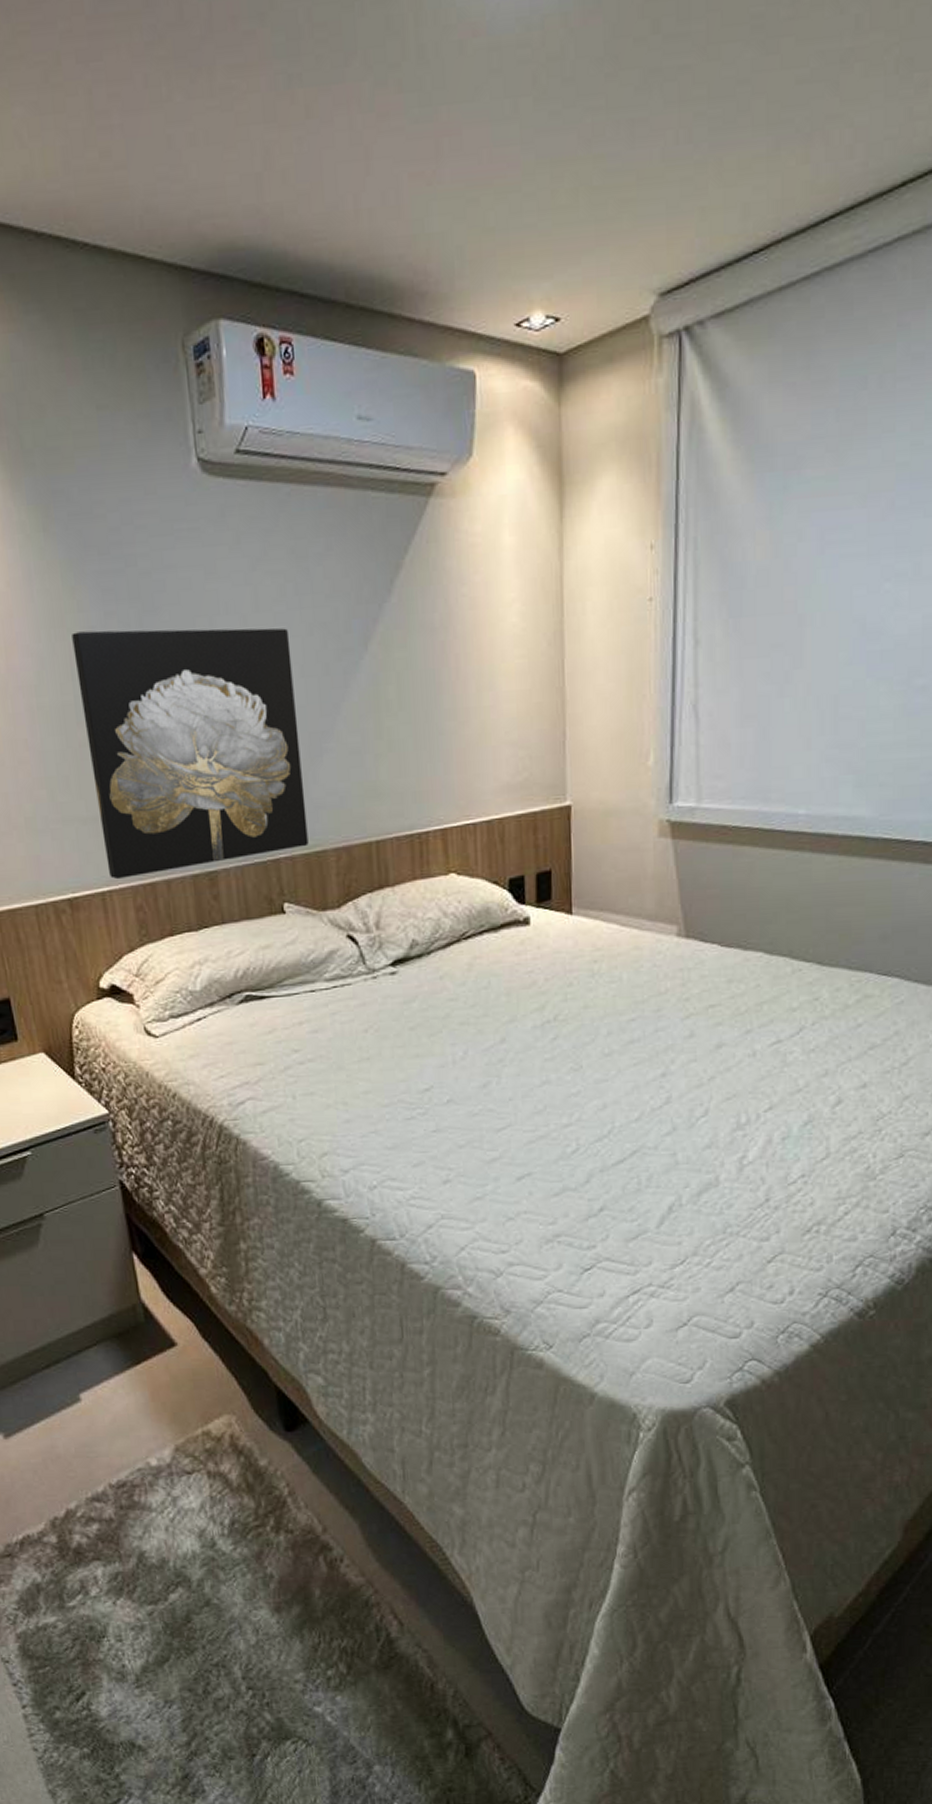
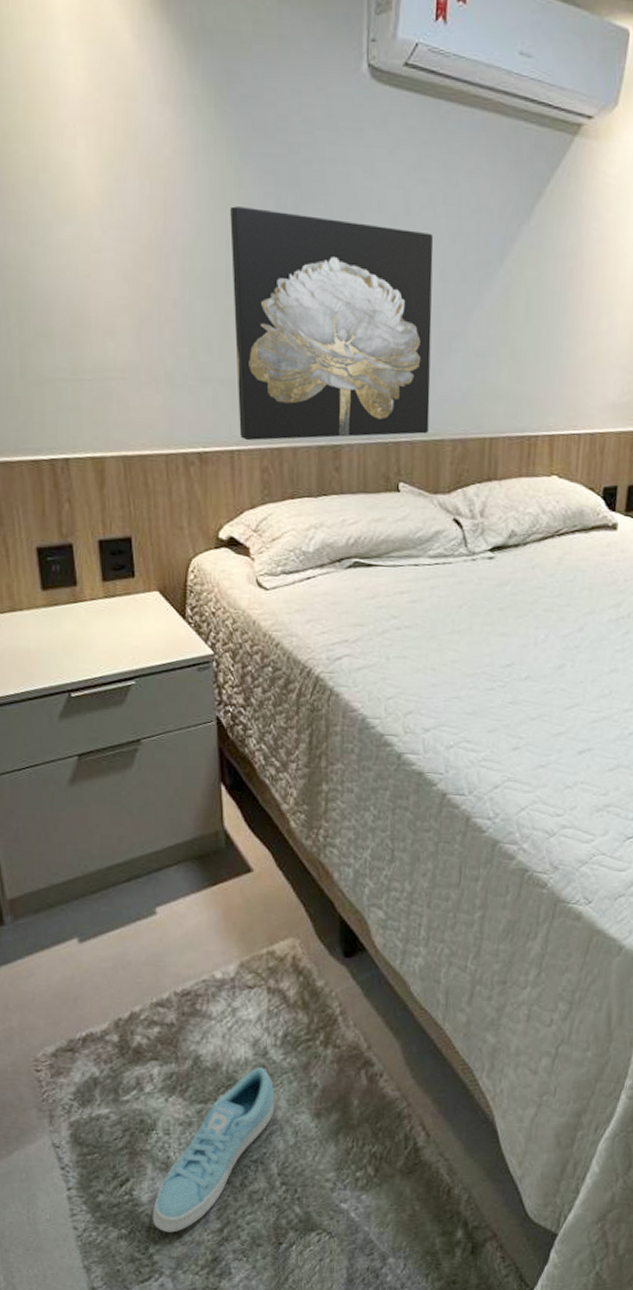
sneaker: none [113,1560,231,1749] -> present [152,1067,275,1233]

